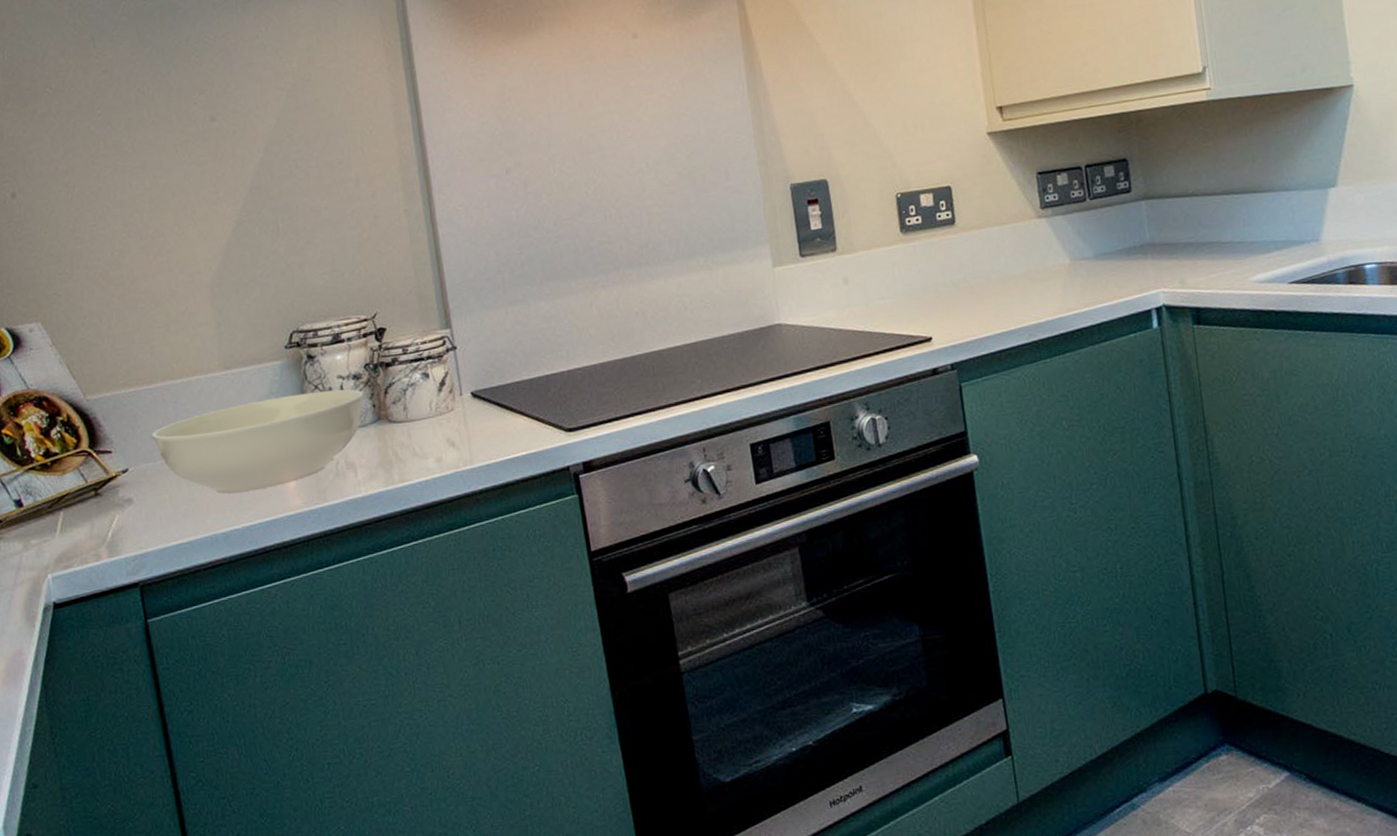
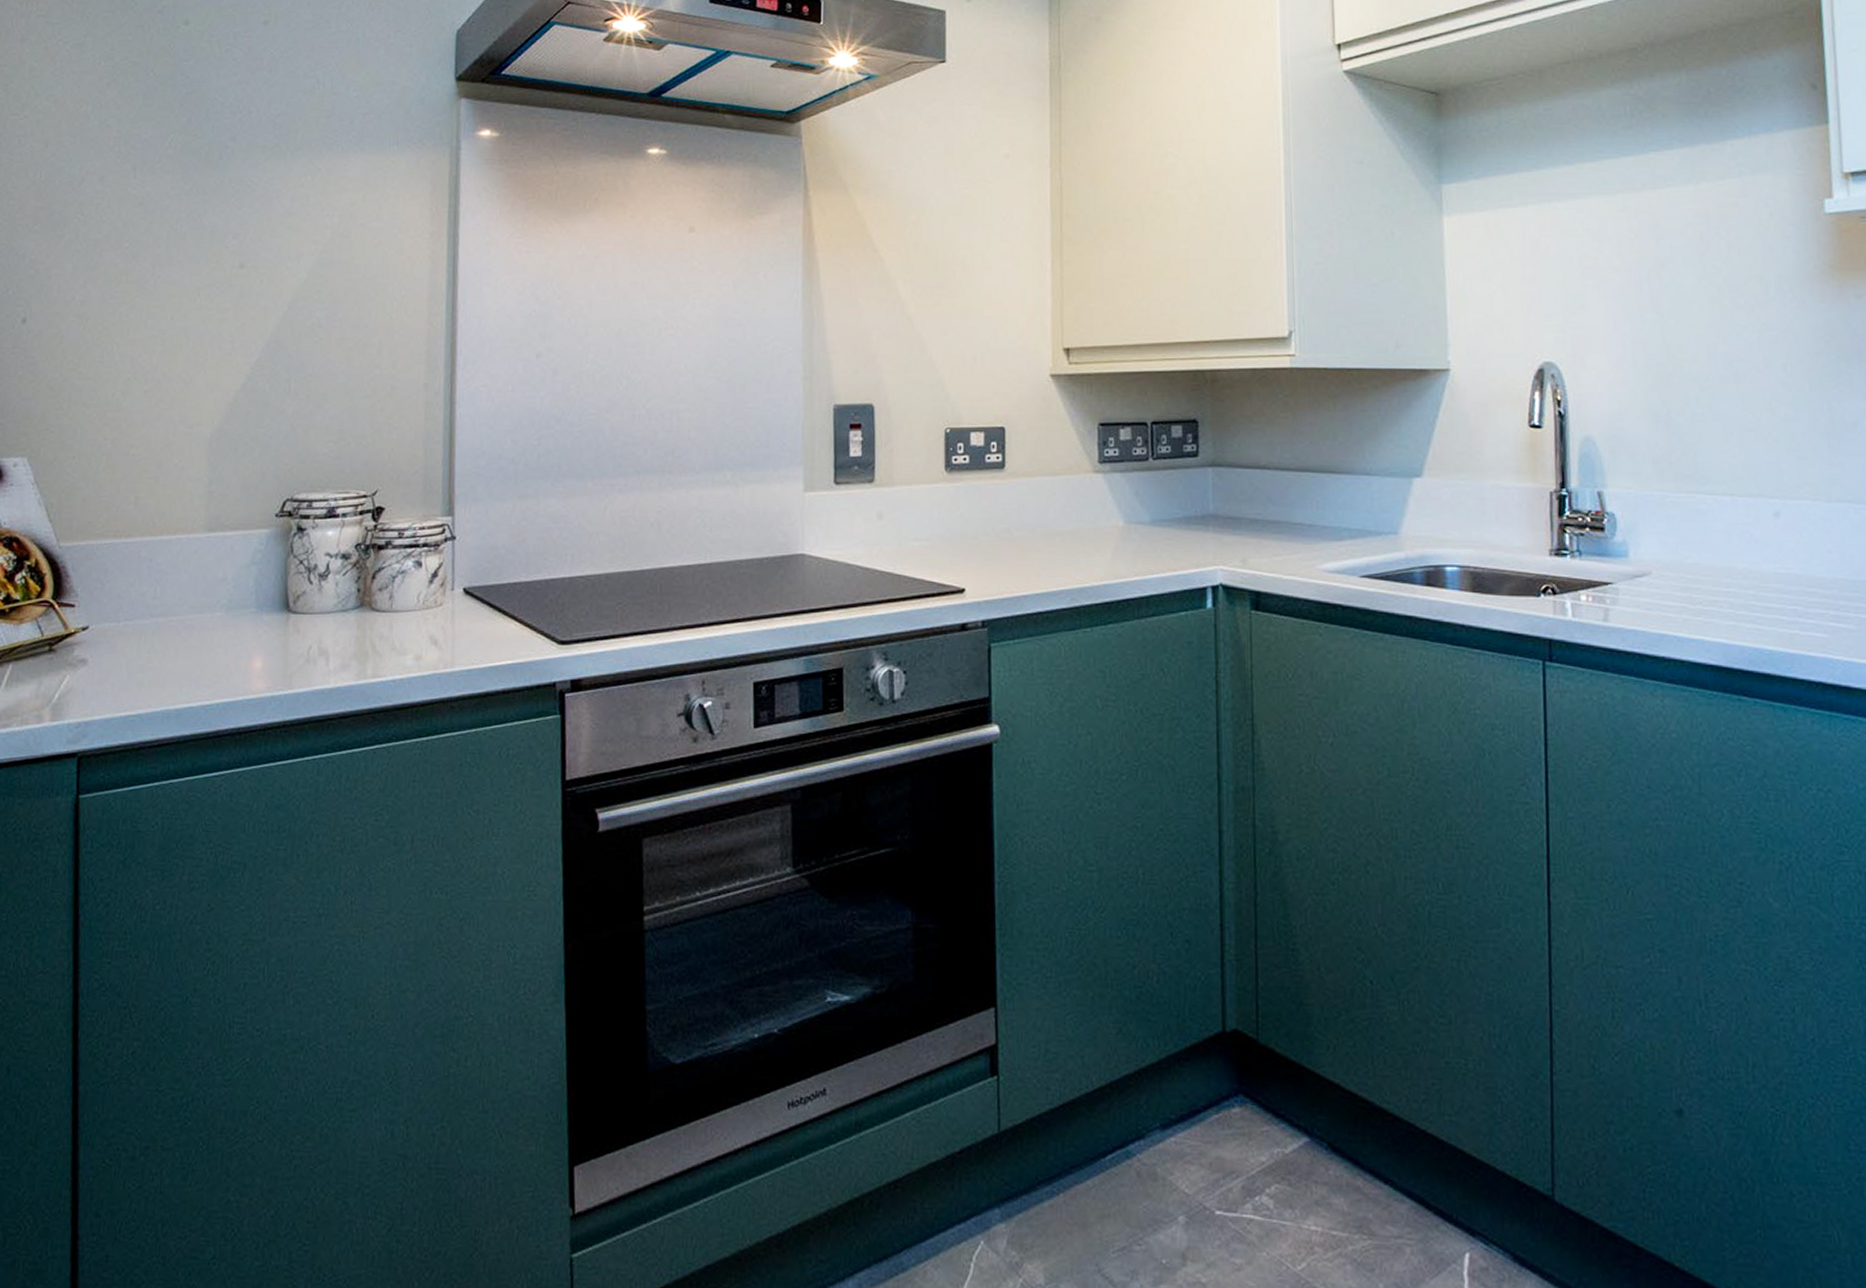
bowl: present [150,389,364,494] -> none [119,567,350,667]

